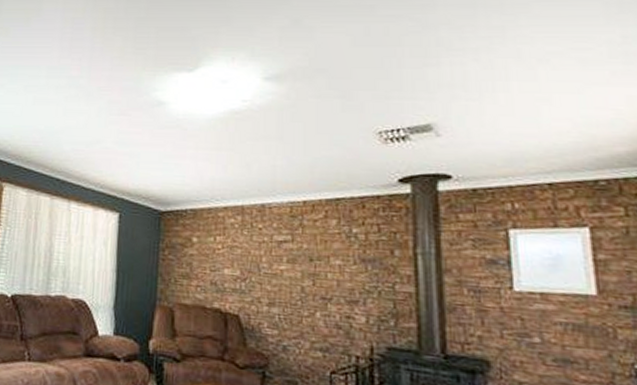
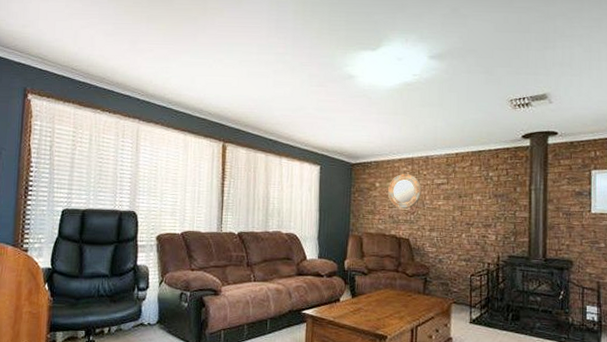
home mirror: none [208,226,257,273] -> present [387,174,422,209]

